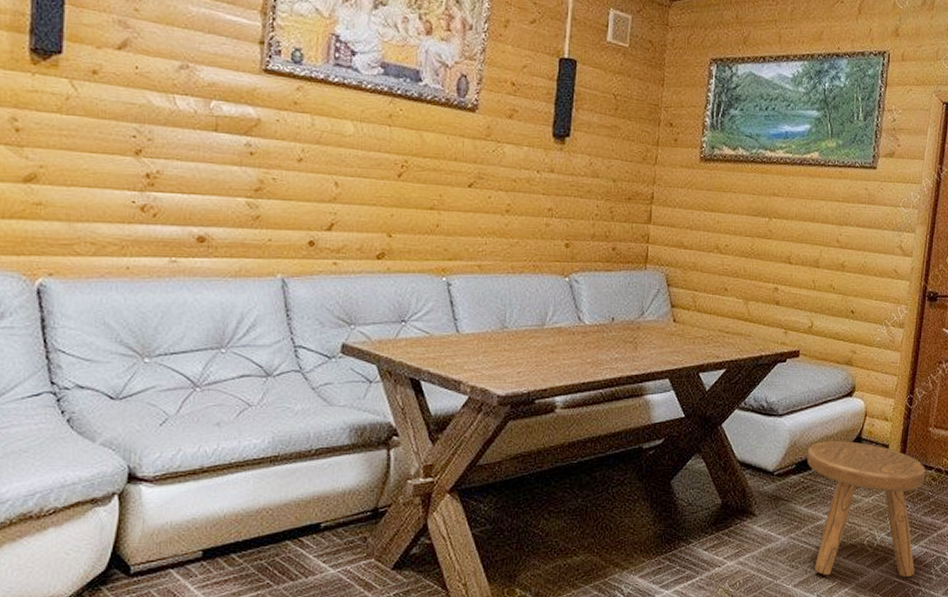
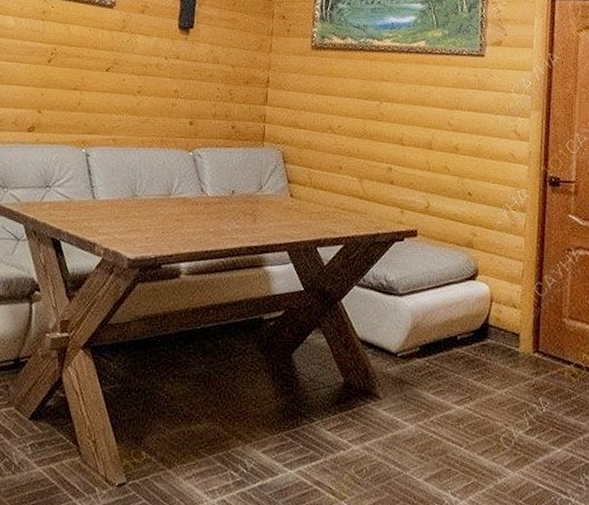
stool: present [806,441,926,577] -> none [431,325,564,484]

